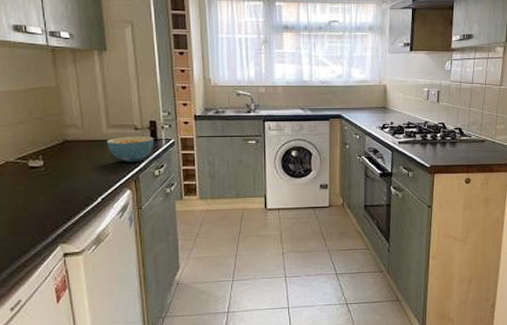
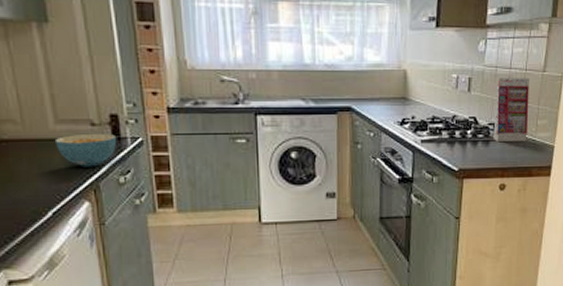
gift box: none [459,91,489,144] -> present [493,78,529,142]

